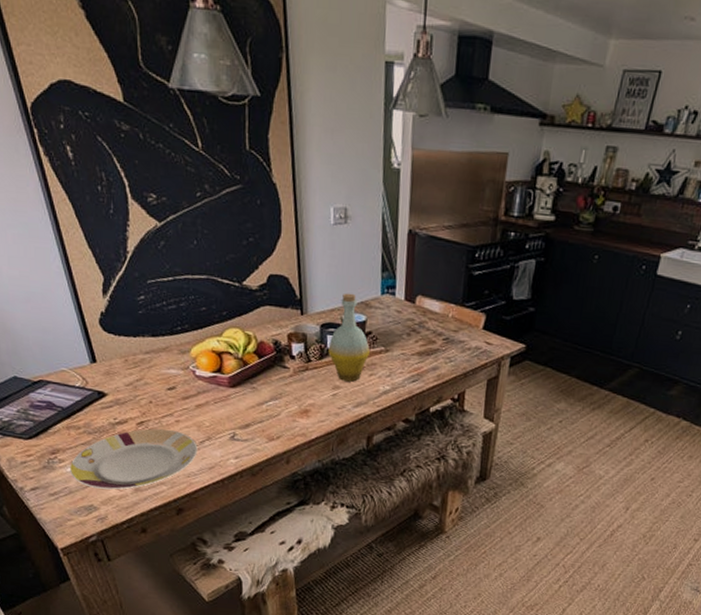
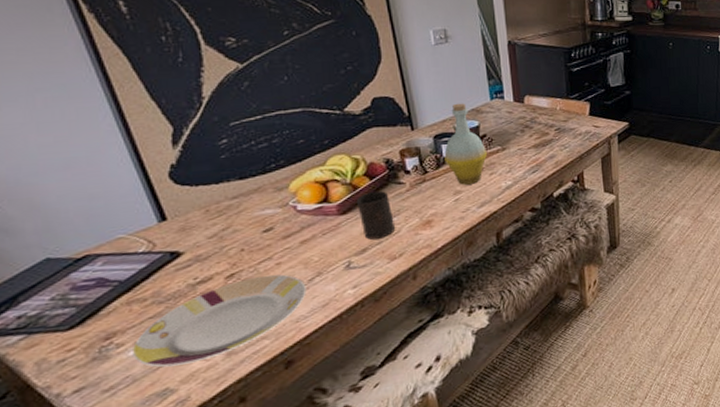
cup: none [246,370,276,418] -> present [357,190,395,240]

